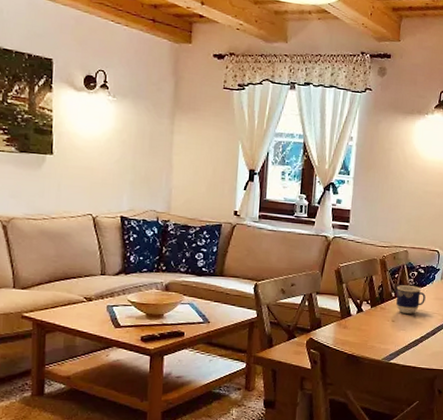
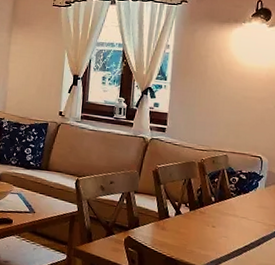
cup: present [396,285,426,314] -> none [216,190,248,221]

